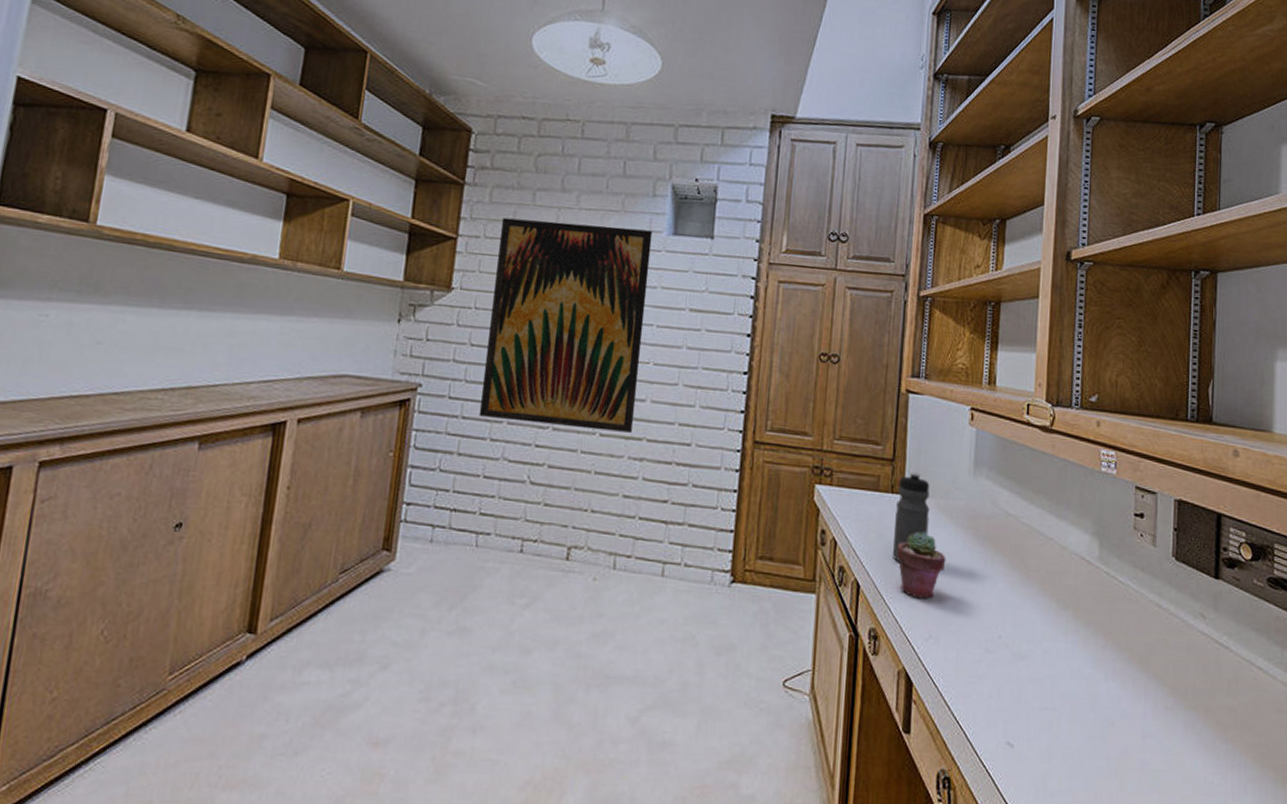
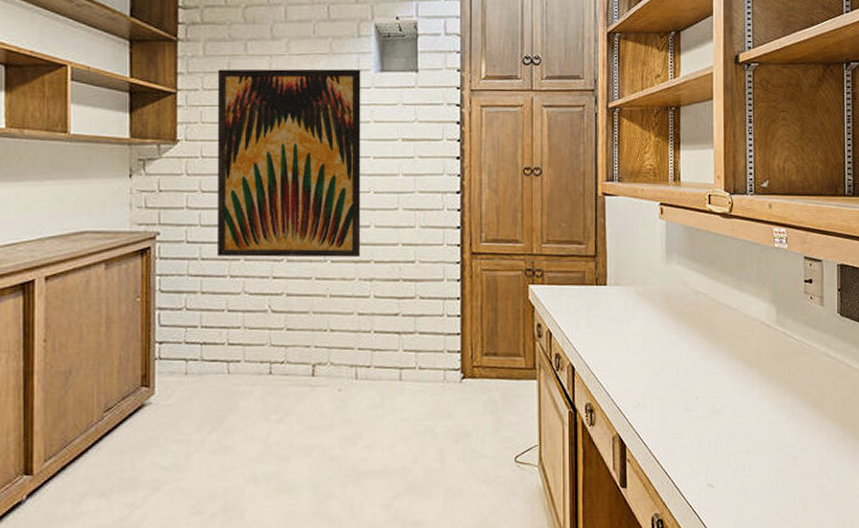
water bottle: present [892,472,930,563] -> none [600,264,630,345]
potted succulent: present [897,532,946,599] -> none [605,316,647,374]

